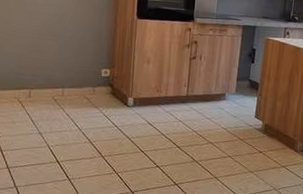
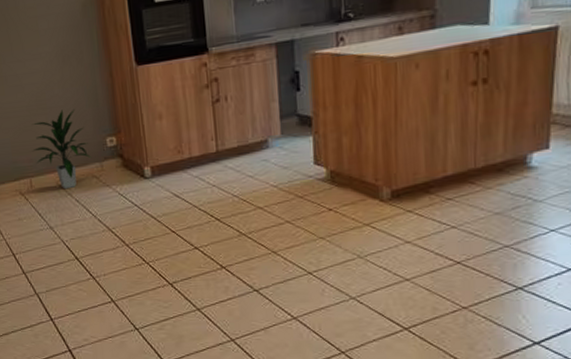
indoor plant: none [36,39,86,104] -> present [32,108,91,190]

